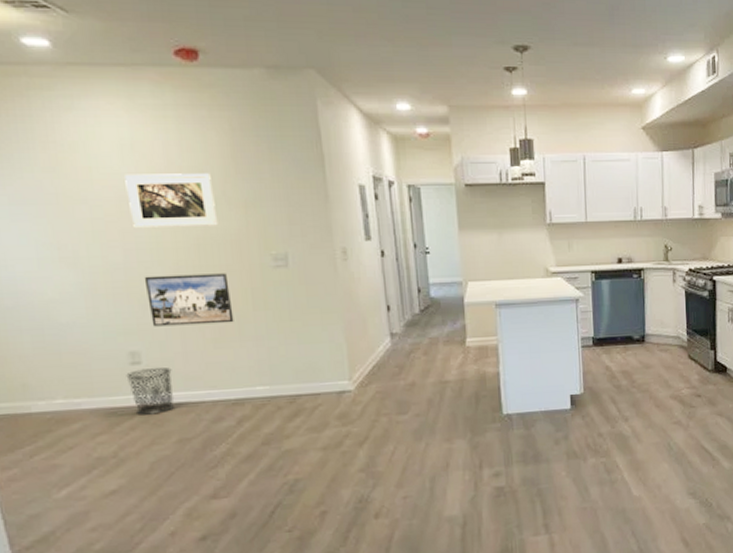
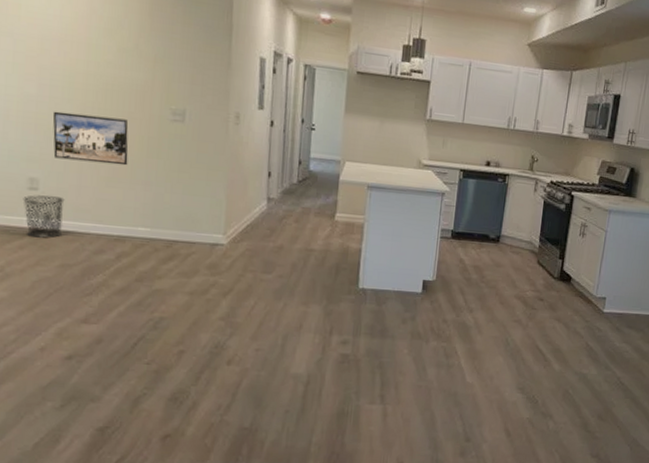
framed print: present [125,173,218,229] -> none [49,15,128,75]

